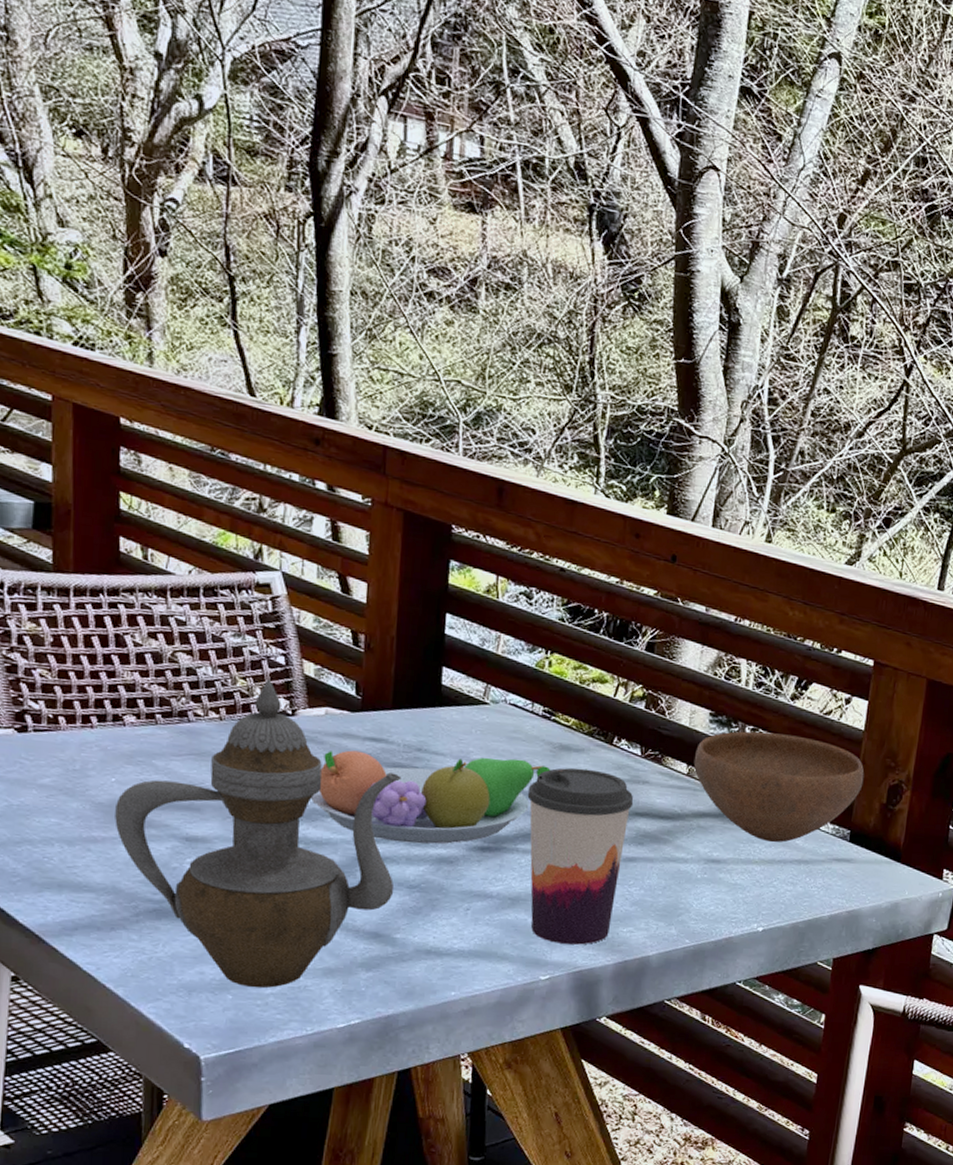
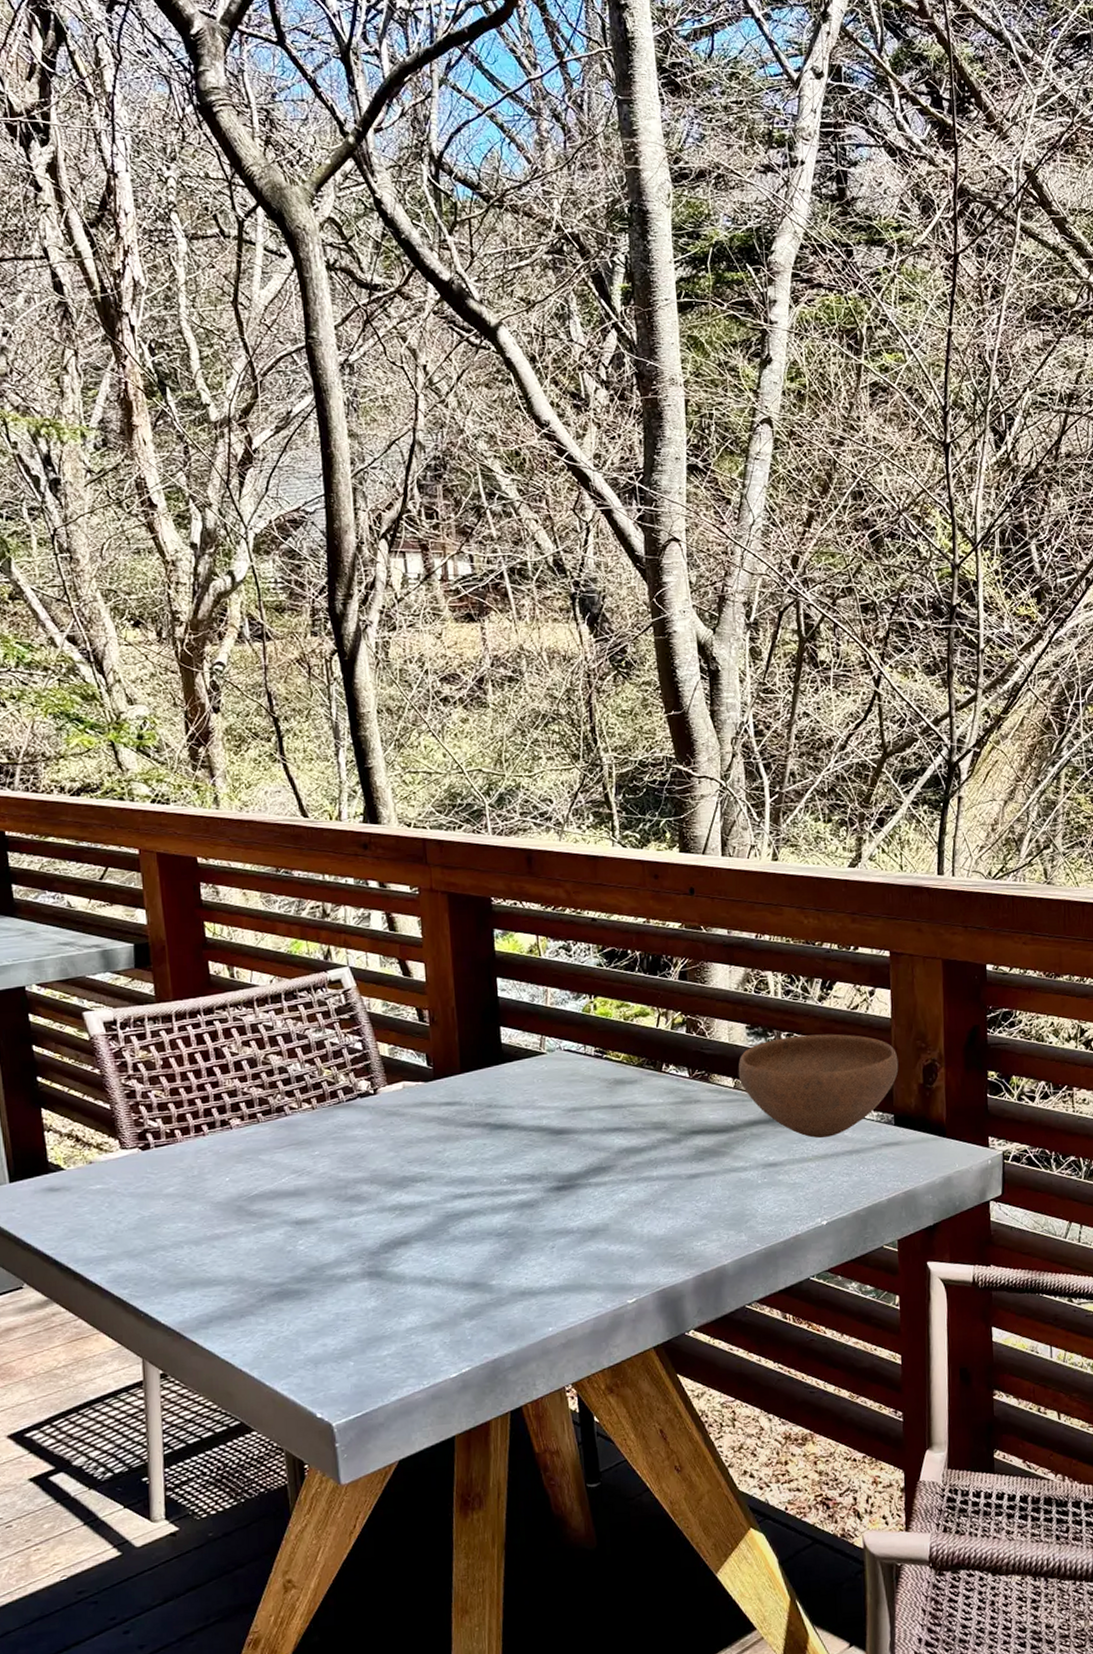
teapot: present [115,679,402,988] -> none [232,1065,484,1352]
fruit bowl: present [310,750,551,844] -> none [400,1099,610,1195]
coffee cup: present [527,767,634,945] -> none [591,1097,689,1267]

